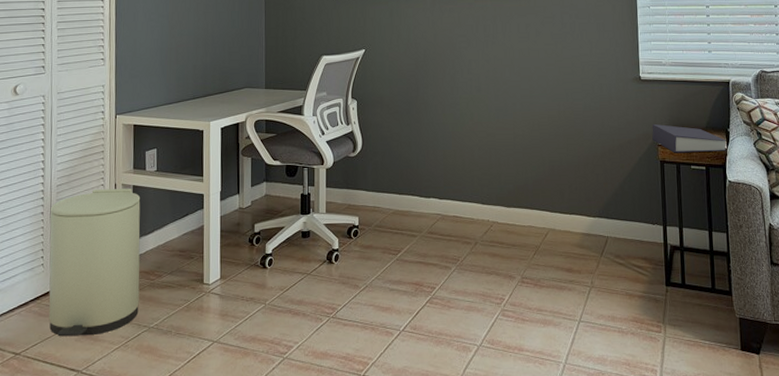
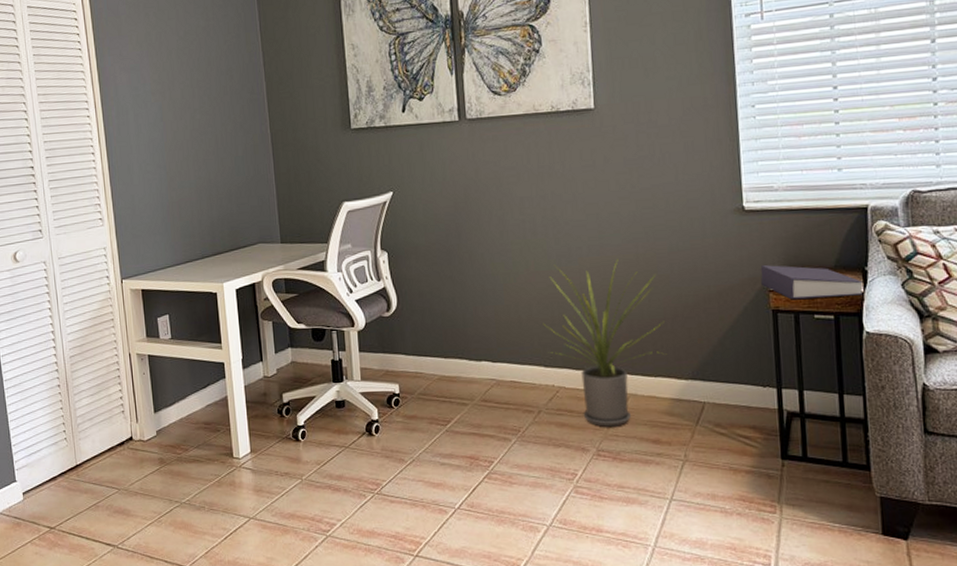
pedal bin: present [48,189,141,337] -> none [66,358,168,512]
house plant: none [482,115,580,257] -> present [543,259,667,427]

